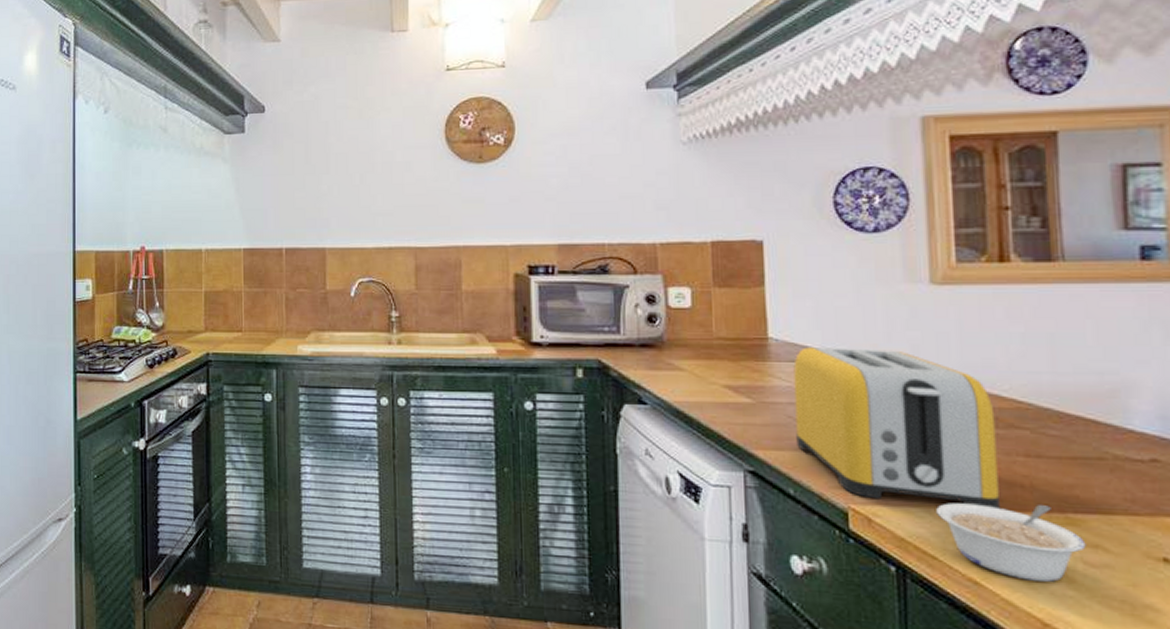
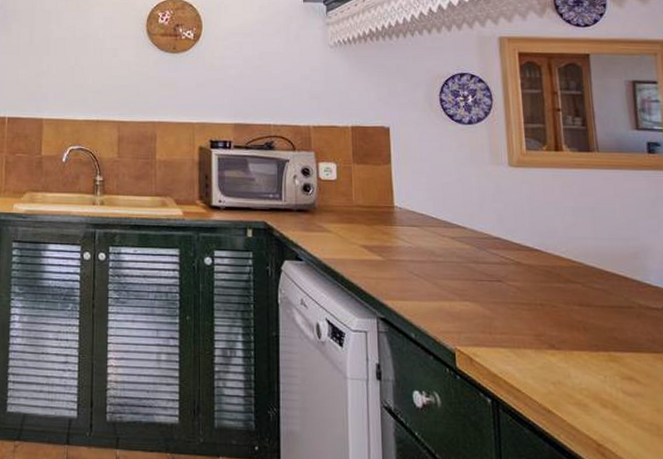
toaster: present [793,347,1000,510] -> none [413,215,563,350]
legume: present [936,503,1086,582] -> none [519,344,624,409]

